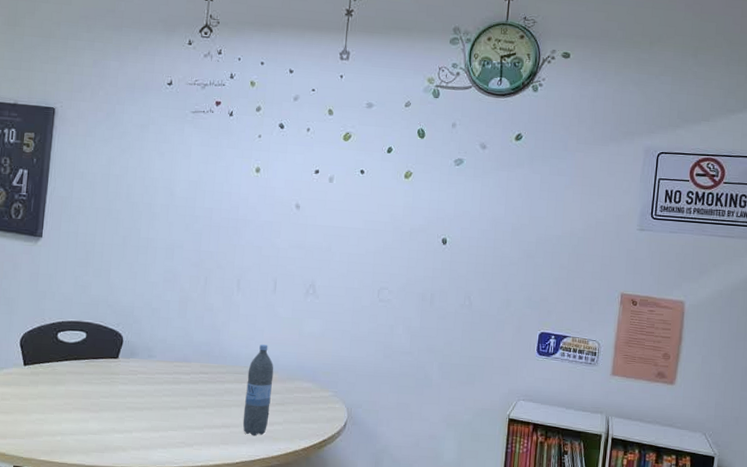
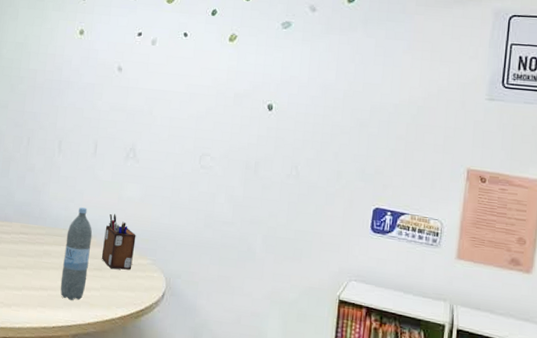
desk organizer: none [283,349,318,403] -> present [101,214,136,270]

